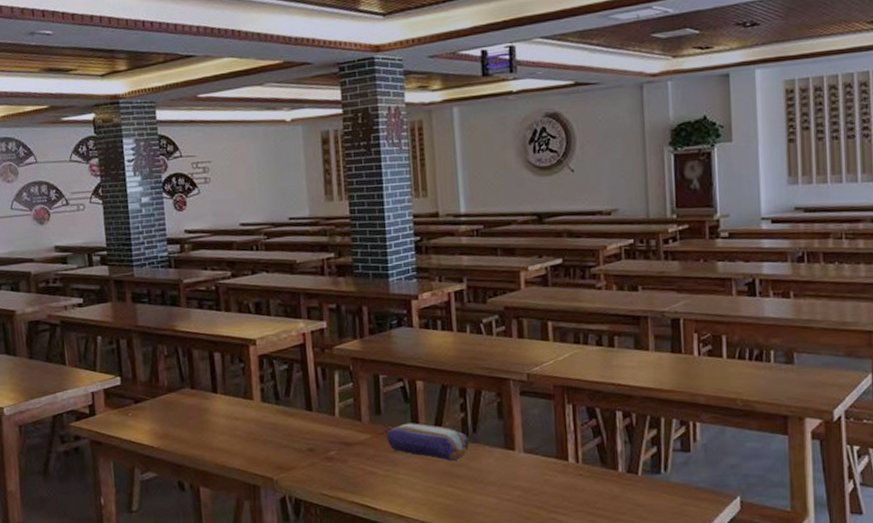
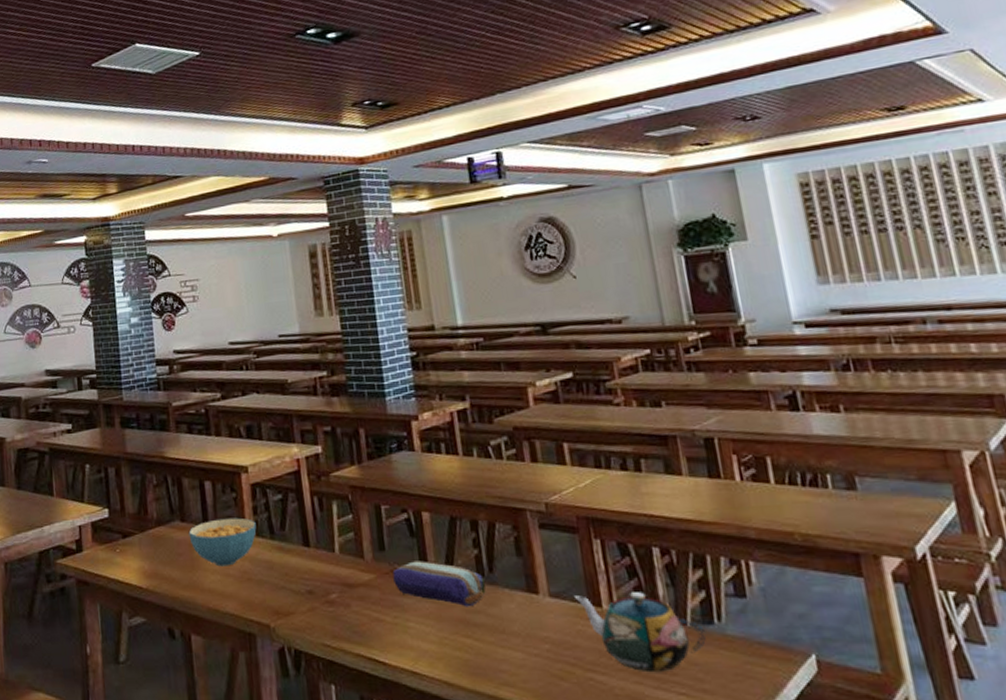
cereal bowl: none [198,385,263,428] -> present [188,517,257,567]
teapot: none [544,448,653,513] -> present [573,592,706,673]

